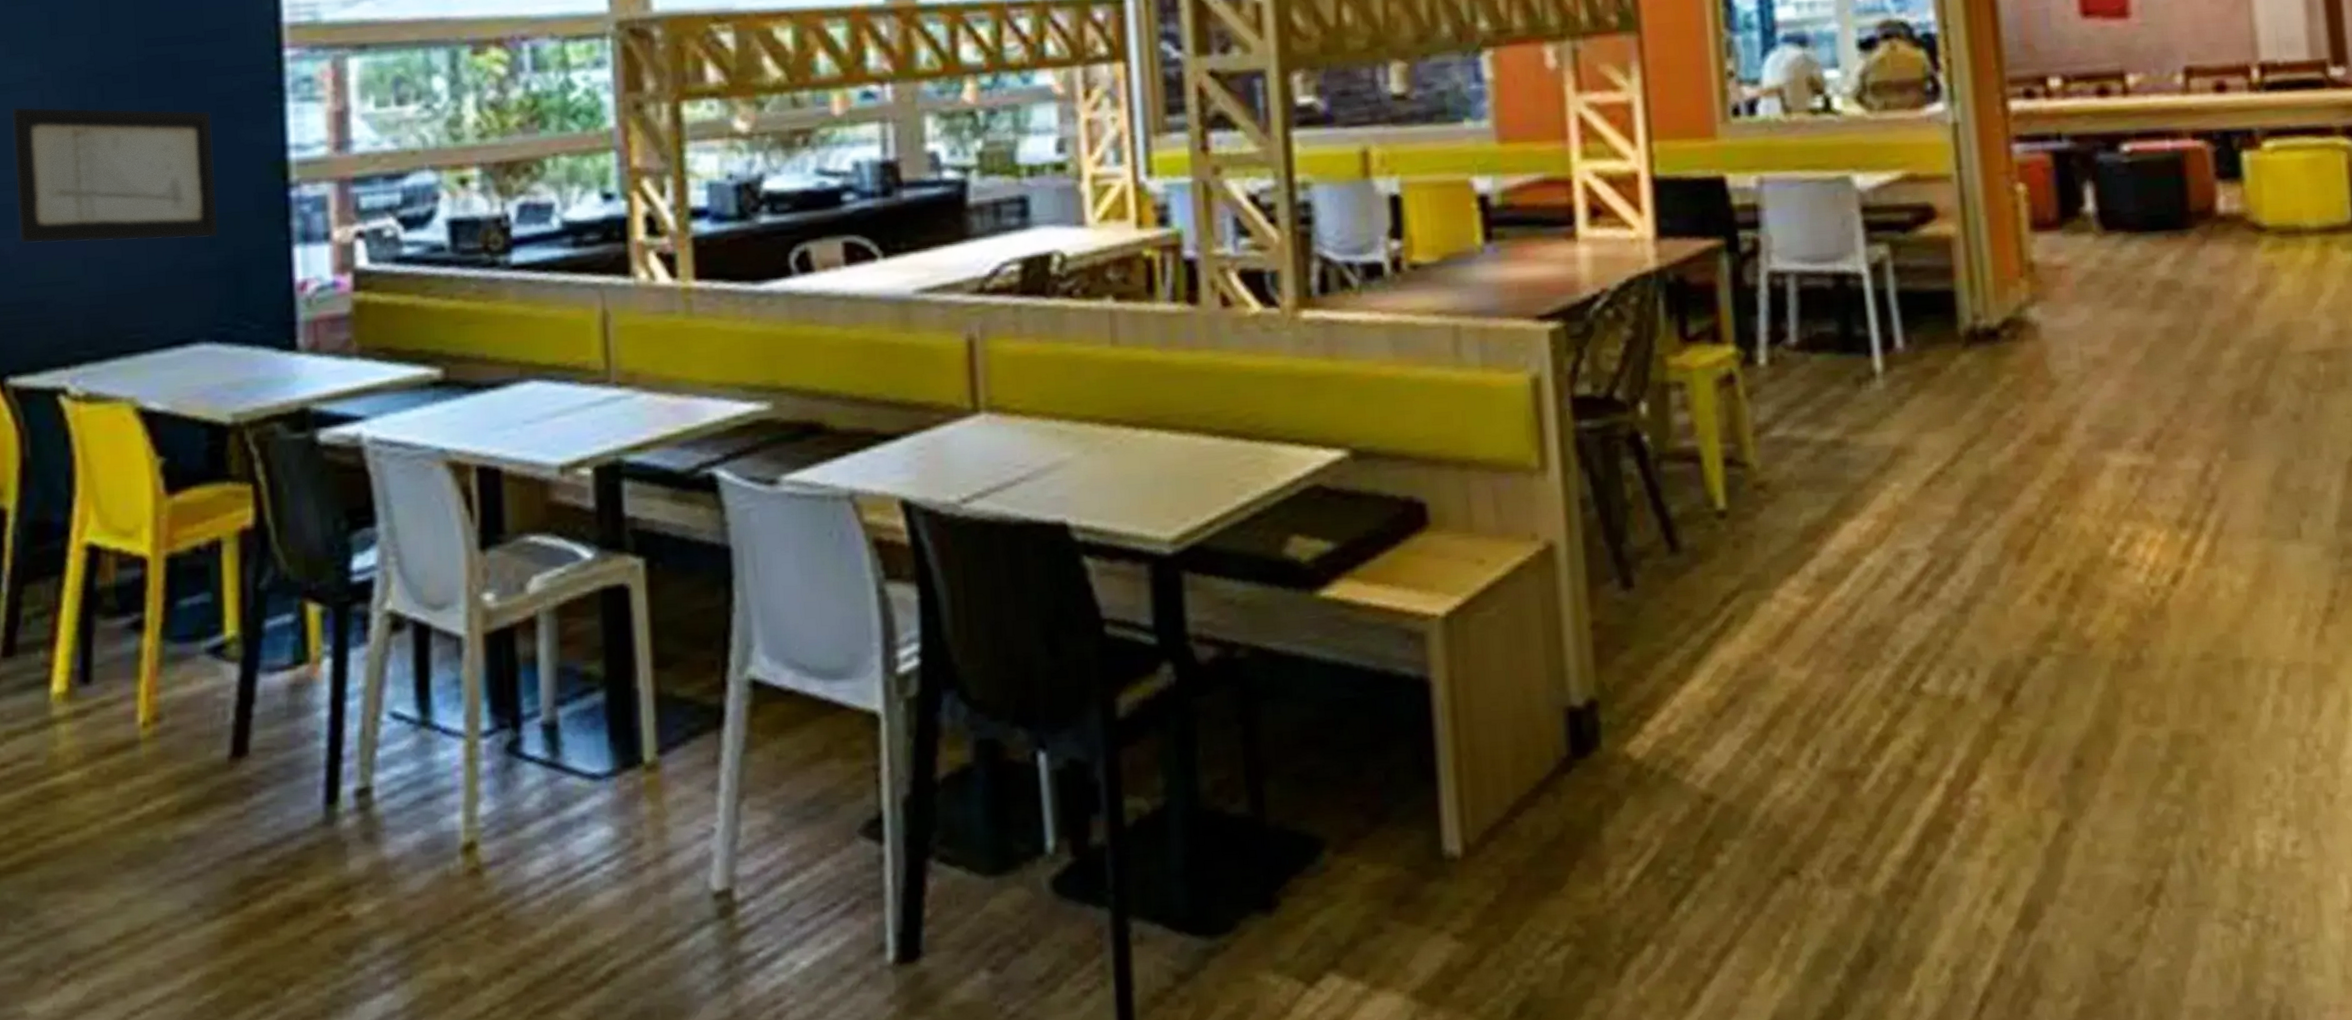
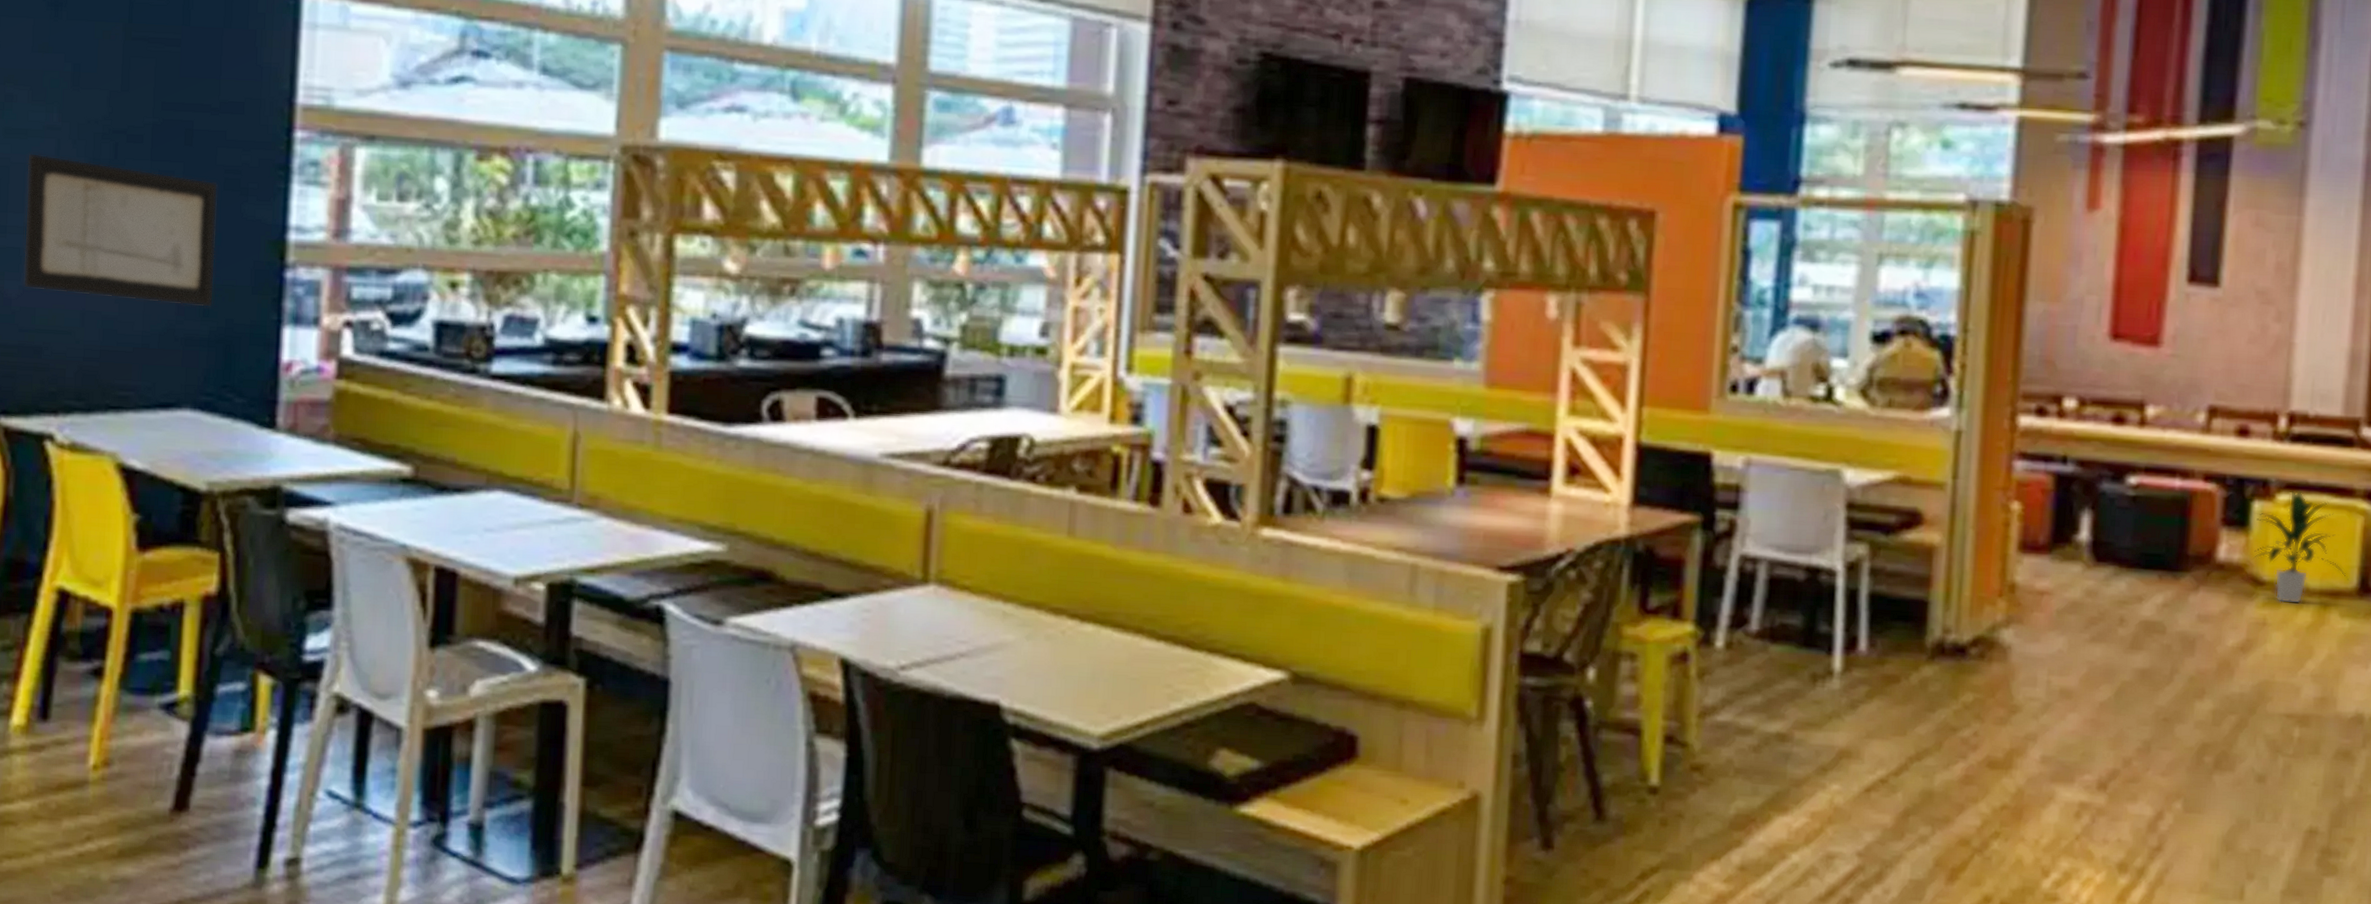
indoor plant: none [2247,136,2343,246] -> present [2253,490,2349,605]

